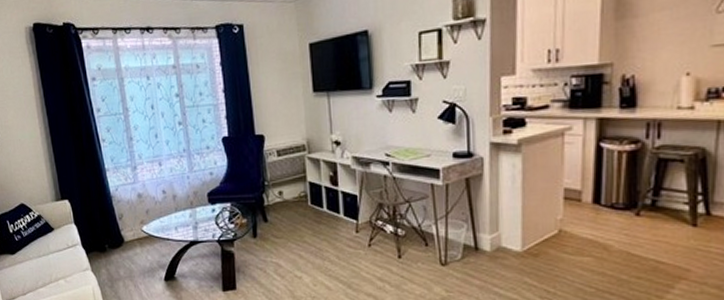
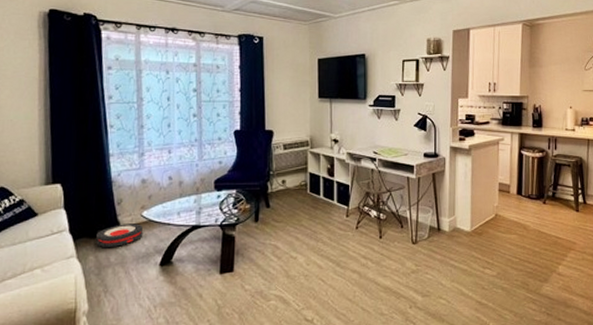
robot vacuum: none [105,238,146,261] -> present [96,223,144,247]

